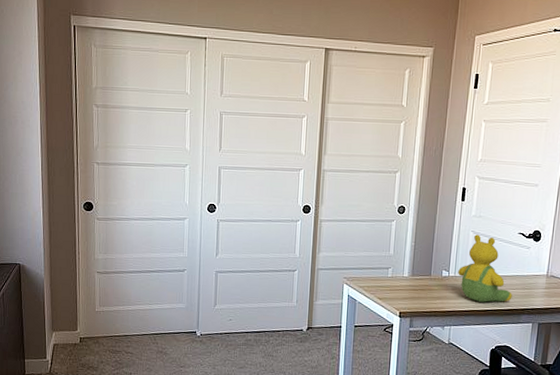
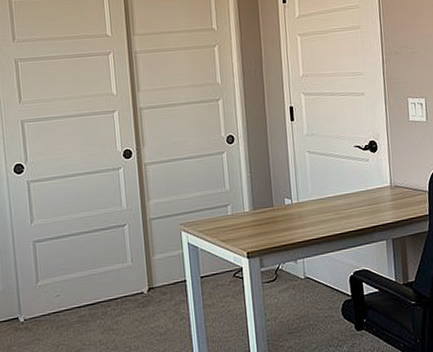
teddy bear: present [458,234,512,302] -> none [301,154,361,227]

